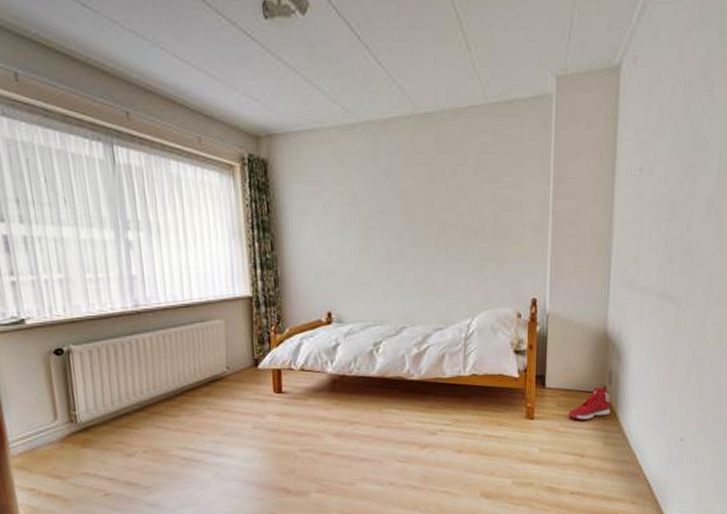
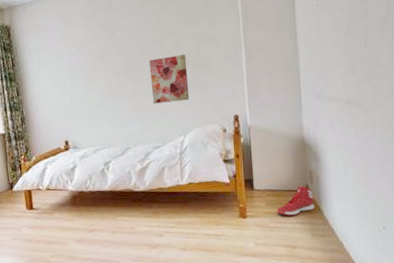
wall art: none [438,220,483,277] -> present [149,54,190,104]

